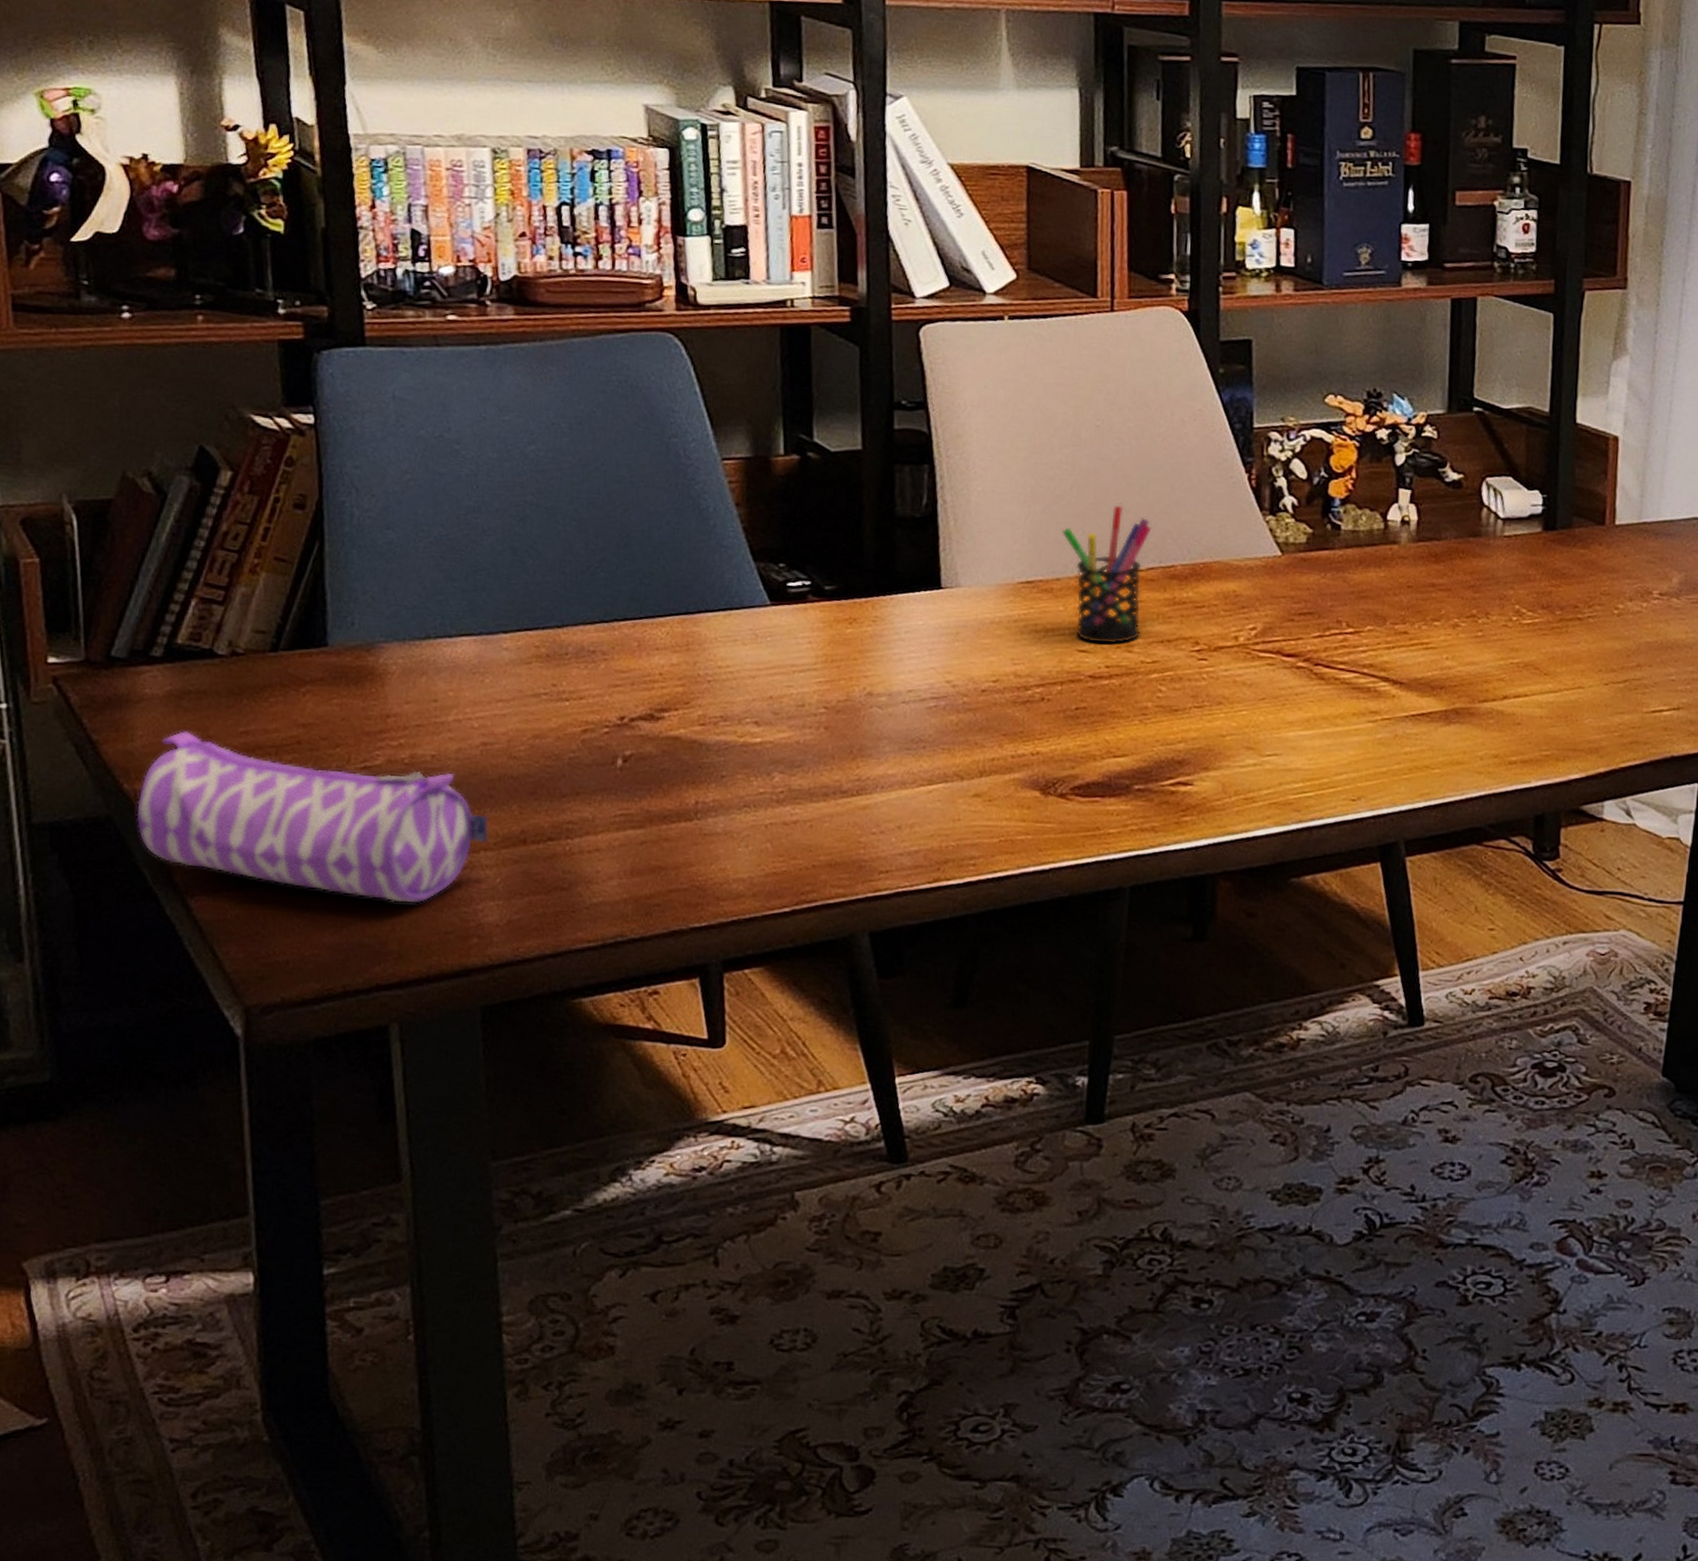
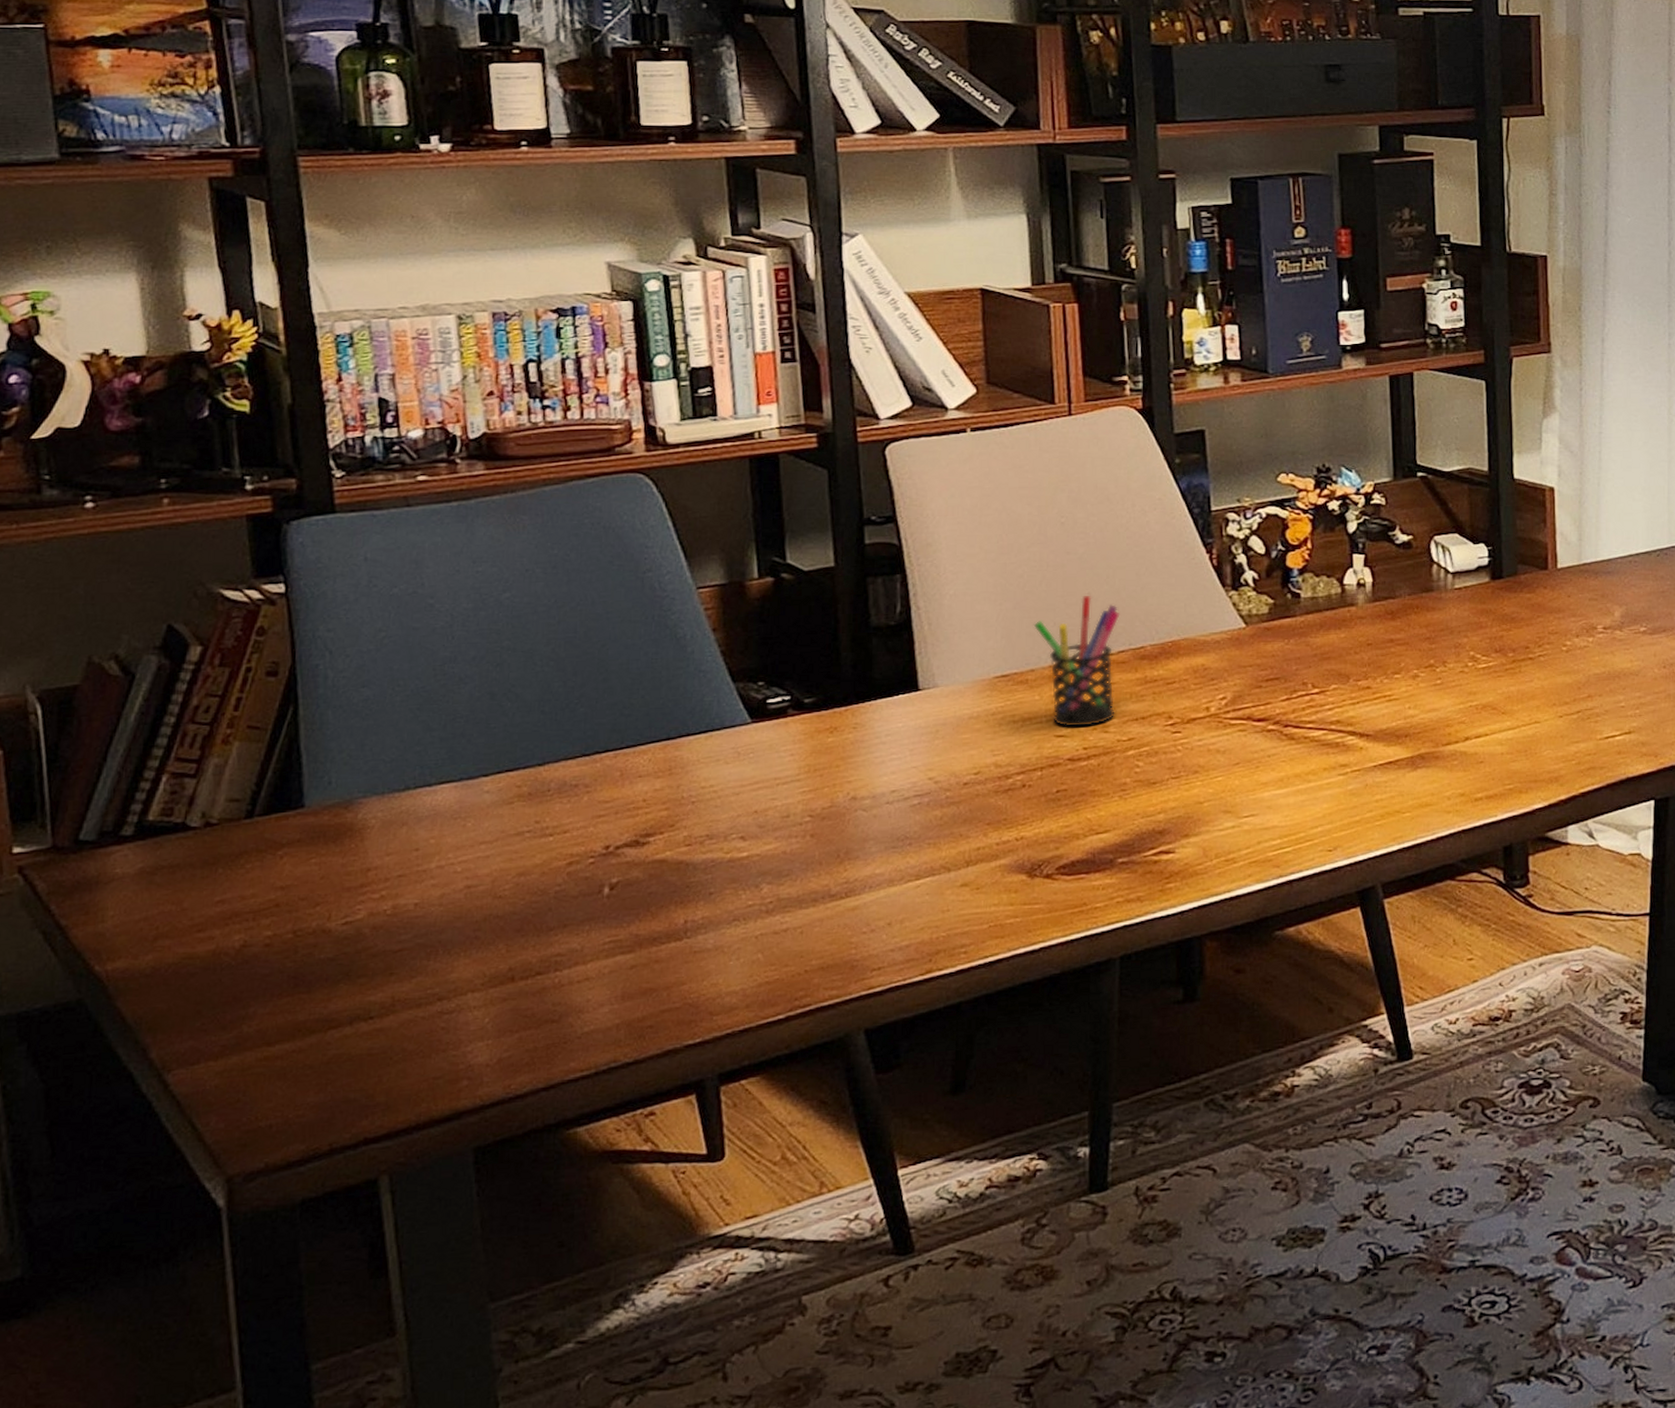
pencil case: present [136,731,489,904] -> none [109,906,476,1054]

